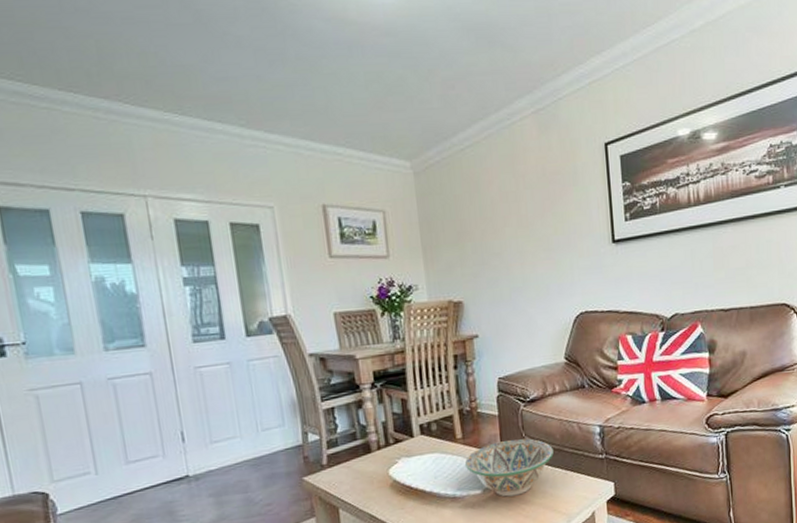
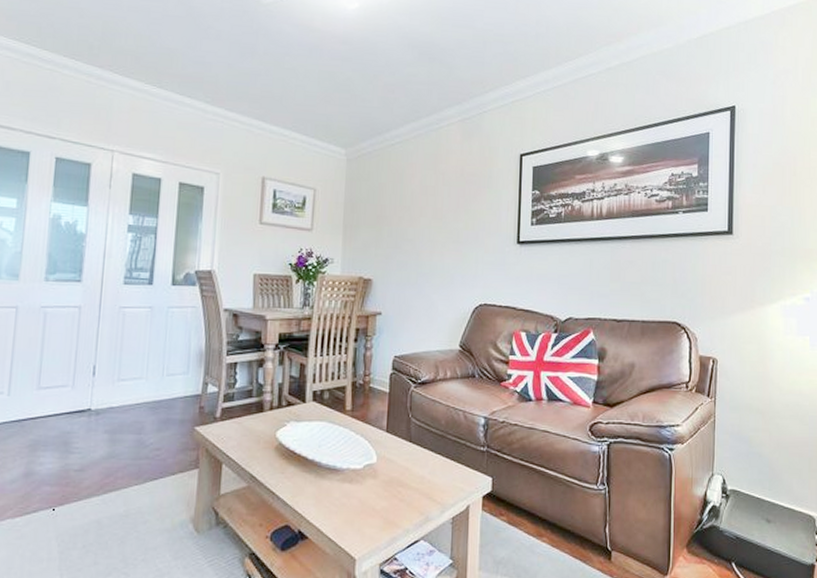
decorative bowl: present [464,438,555,497] -> none [349,418,438,477]

